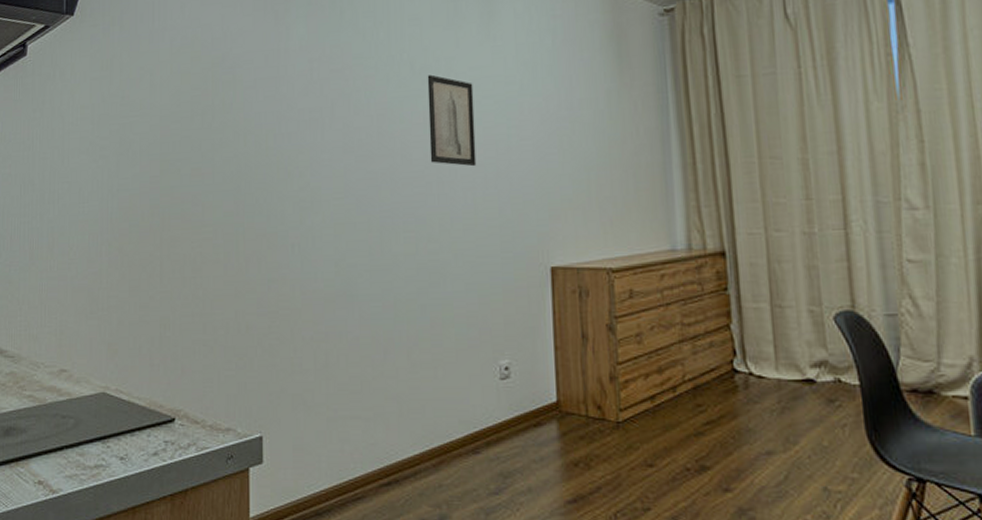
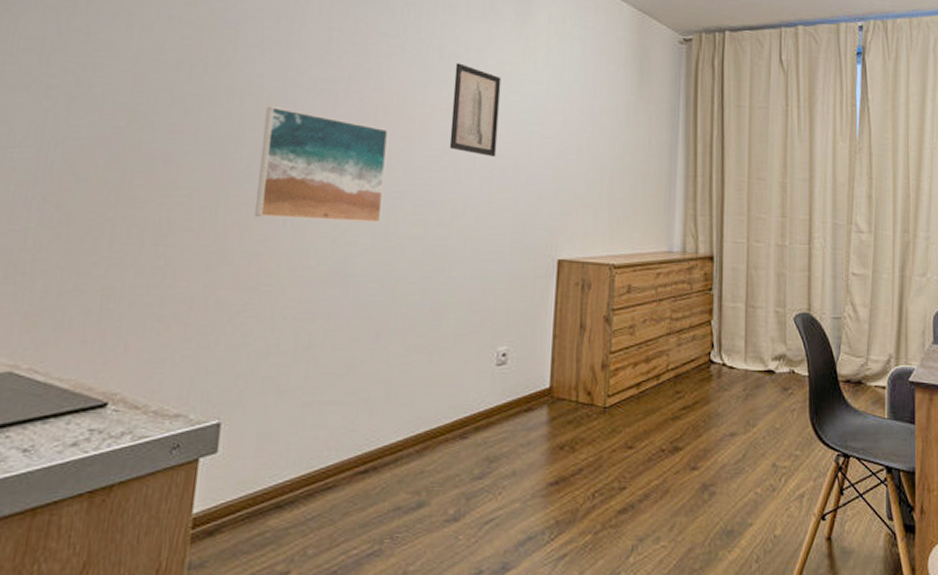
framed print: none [265,141,376,247] -> present [255,107,389,223]

